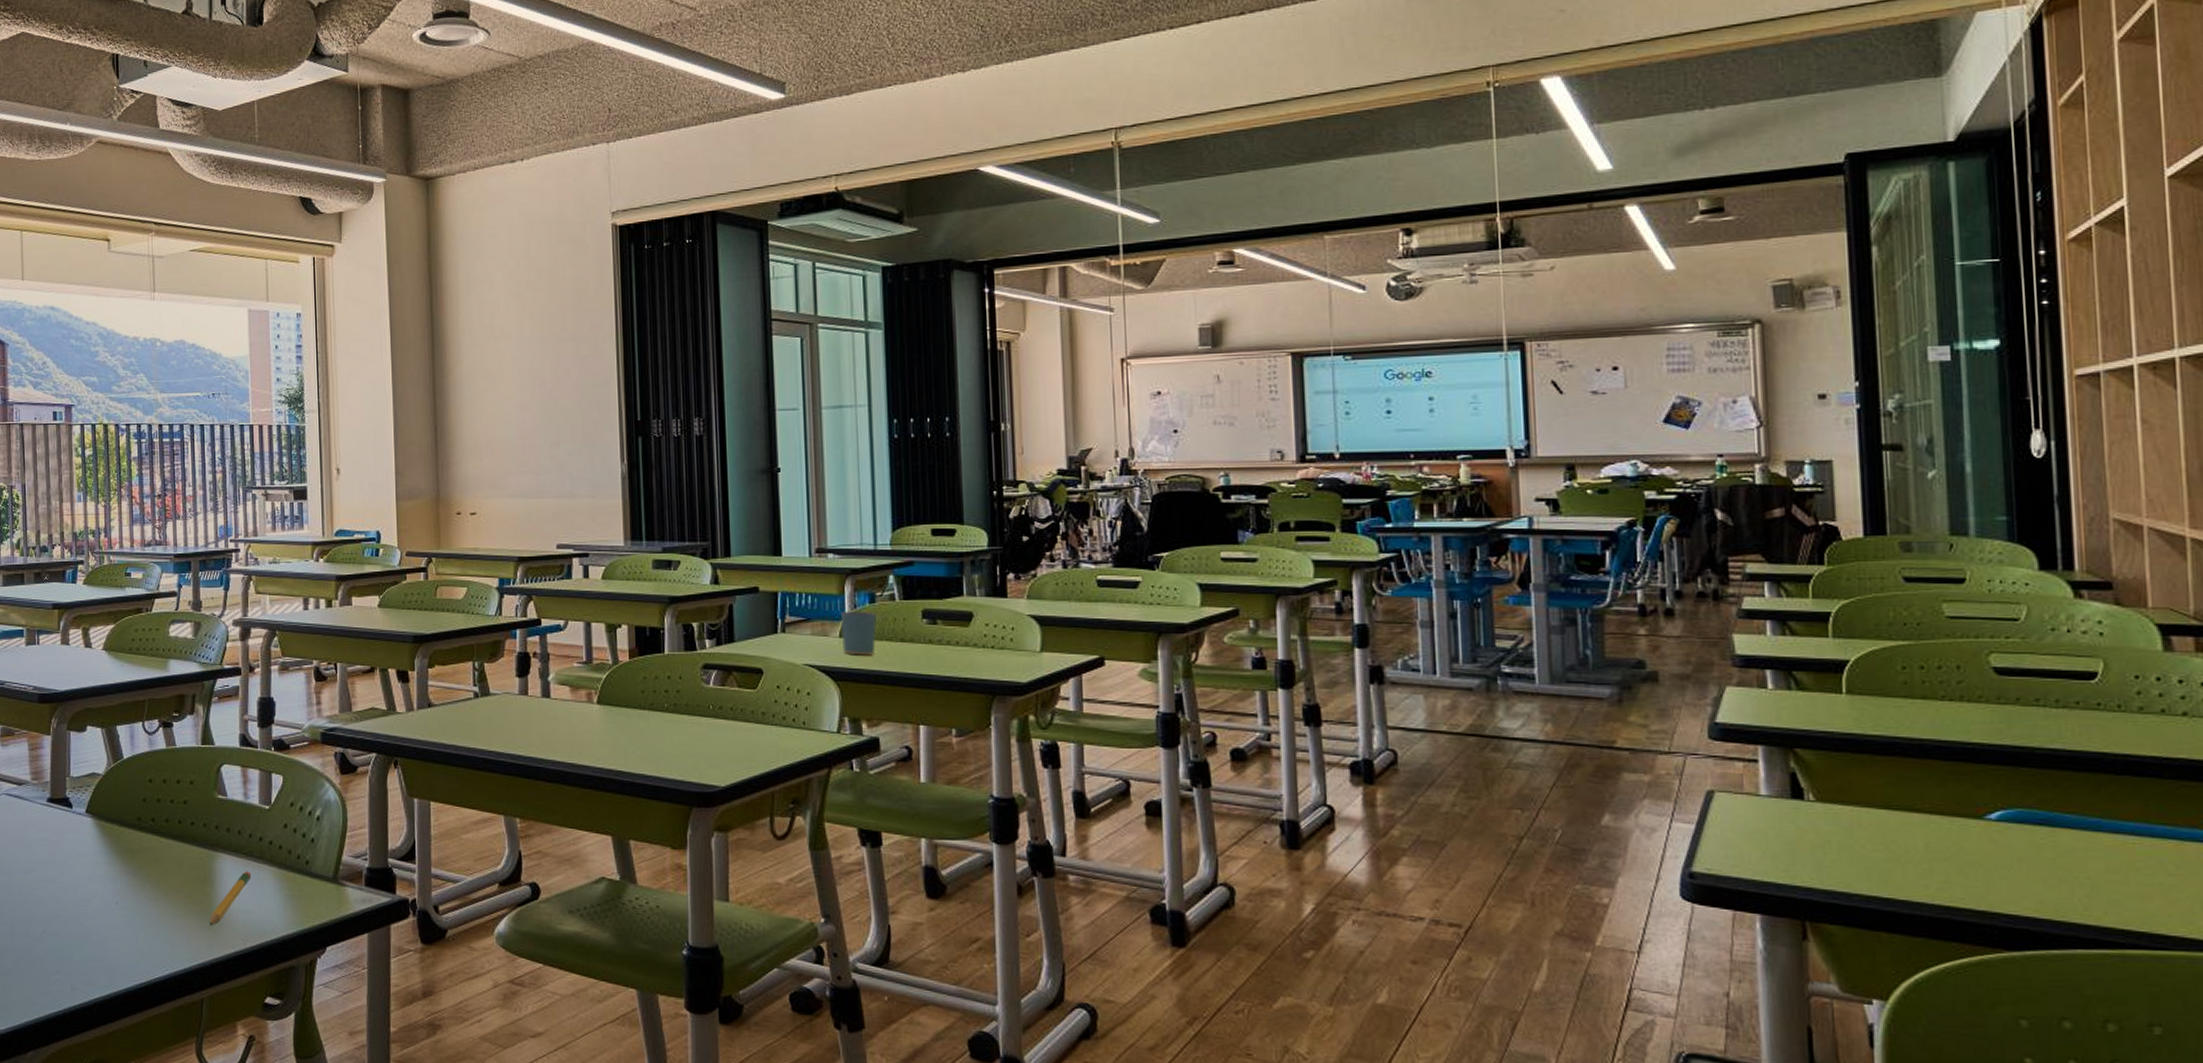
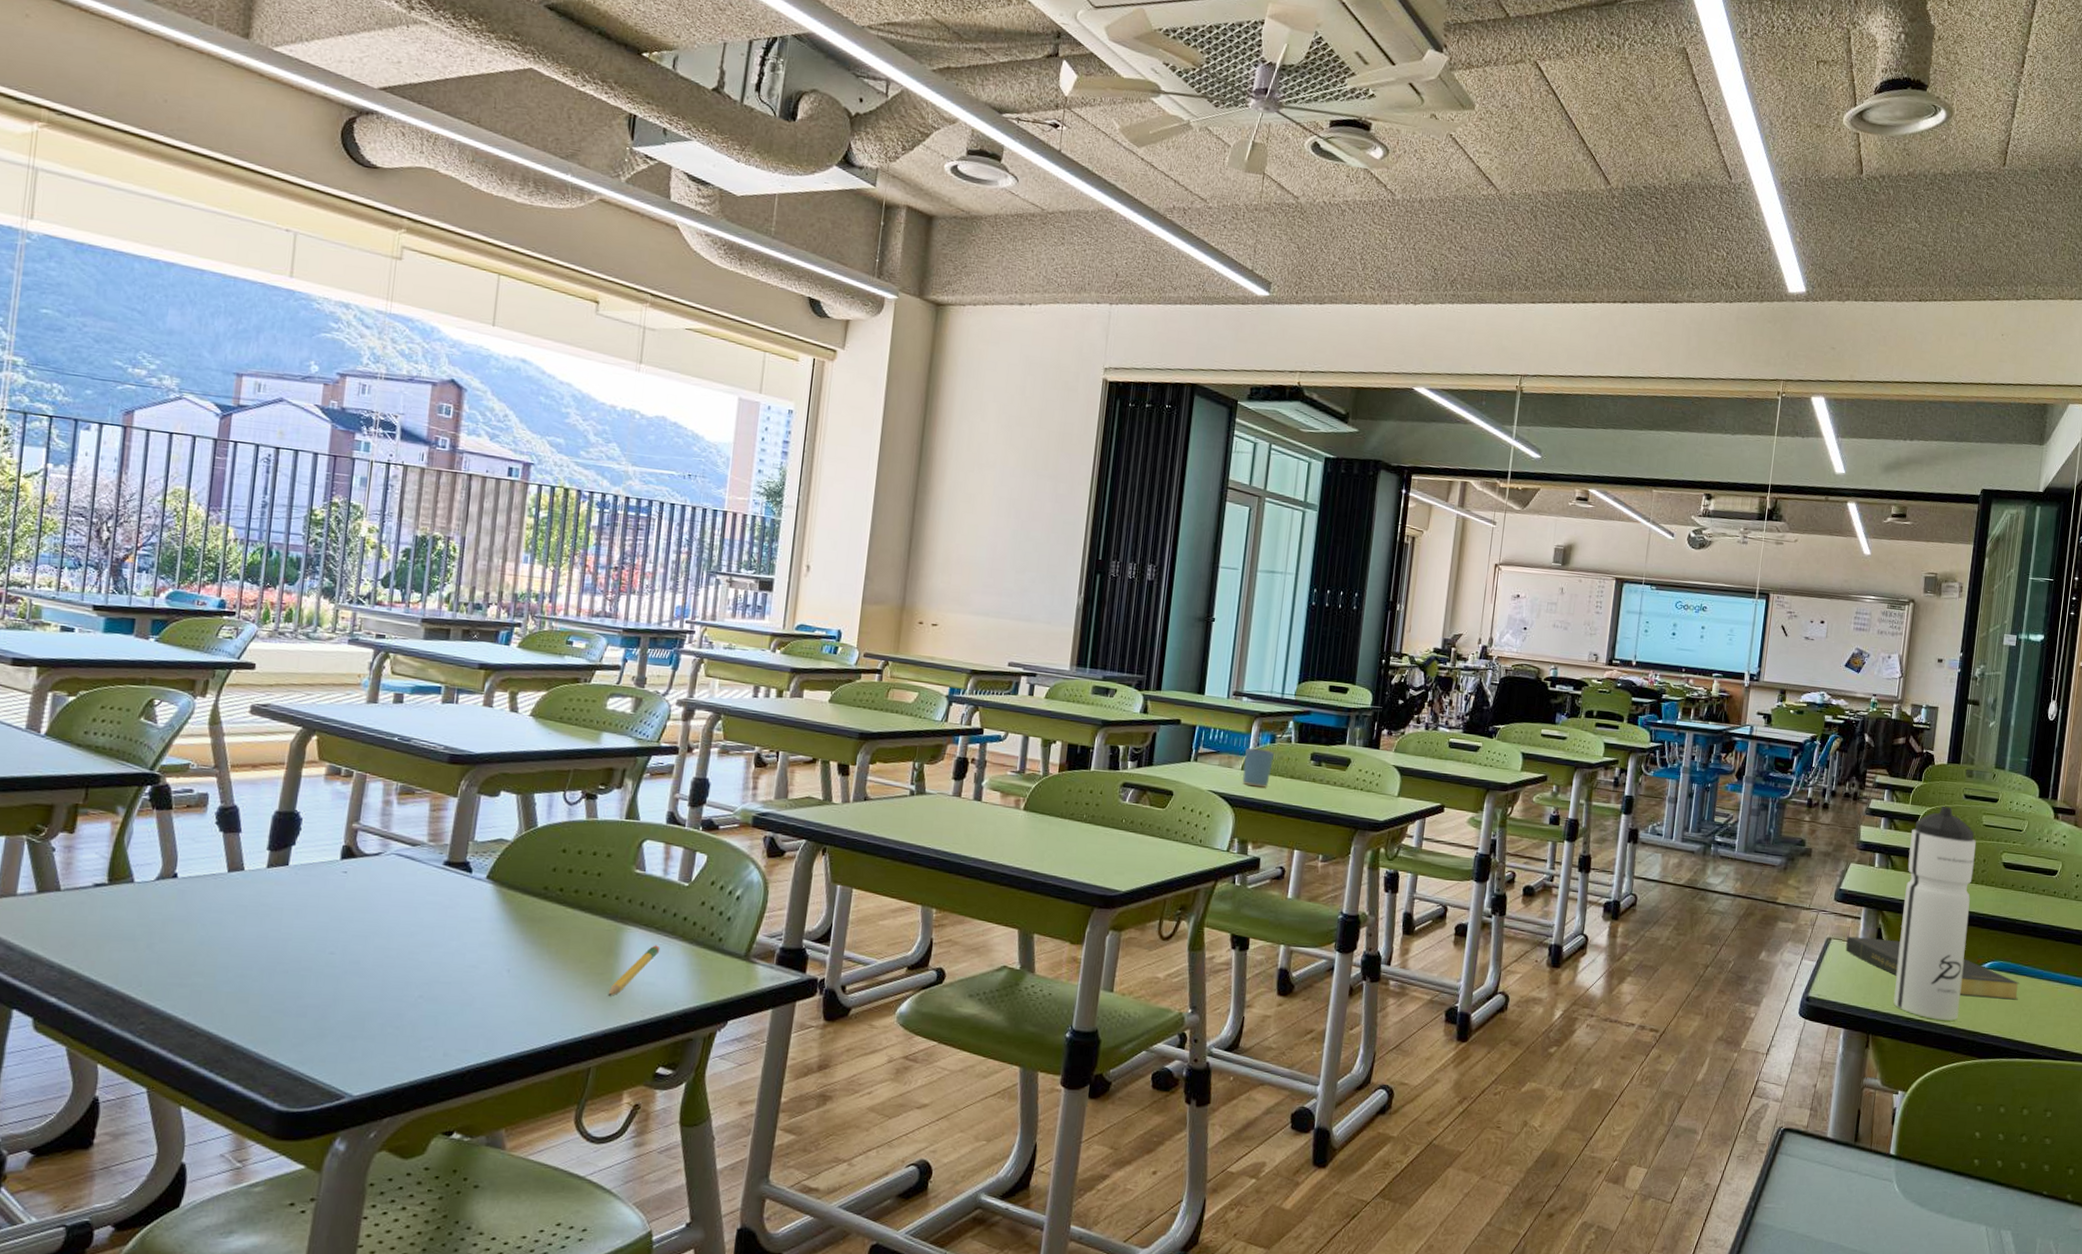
book: none [1740,786,2063,864] -> present [1845,936,2020,1000]
water bottle: none [1821,595,1957,898] -> present [1893,806,1976,1021]

